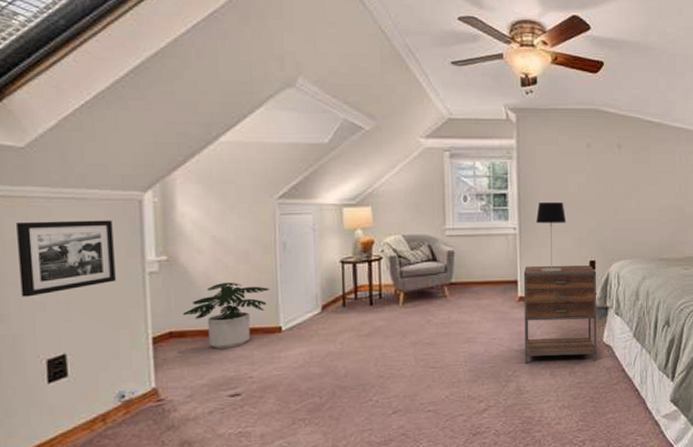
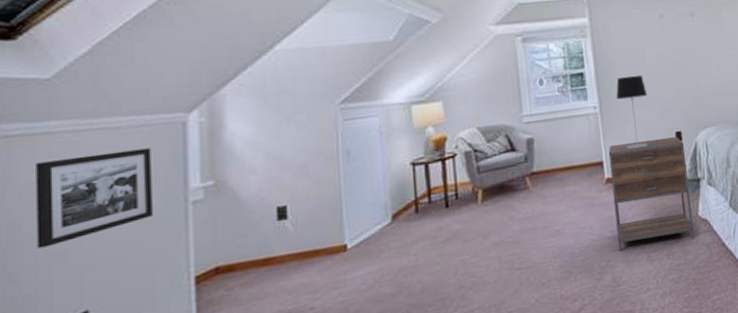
potted plant: present [182,282,270,349] -> none [231,201,333,280]

